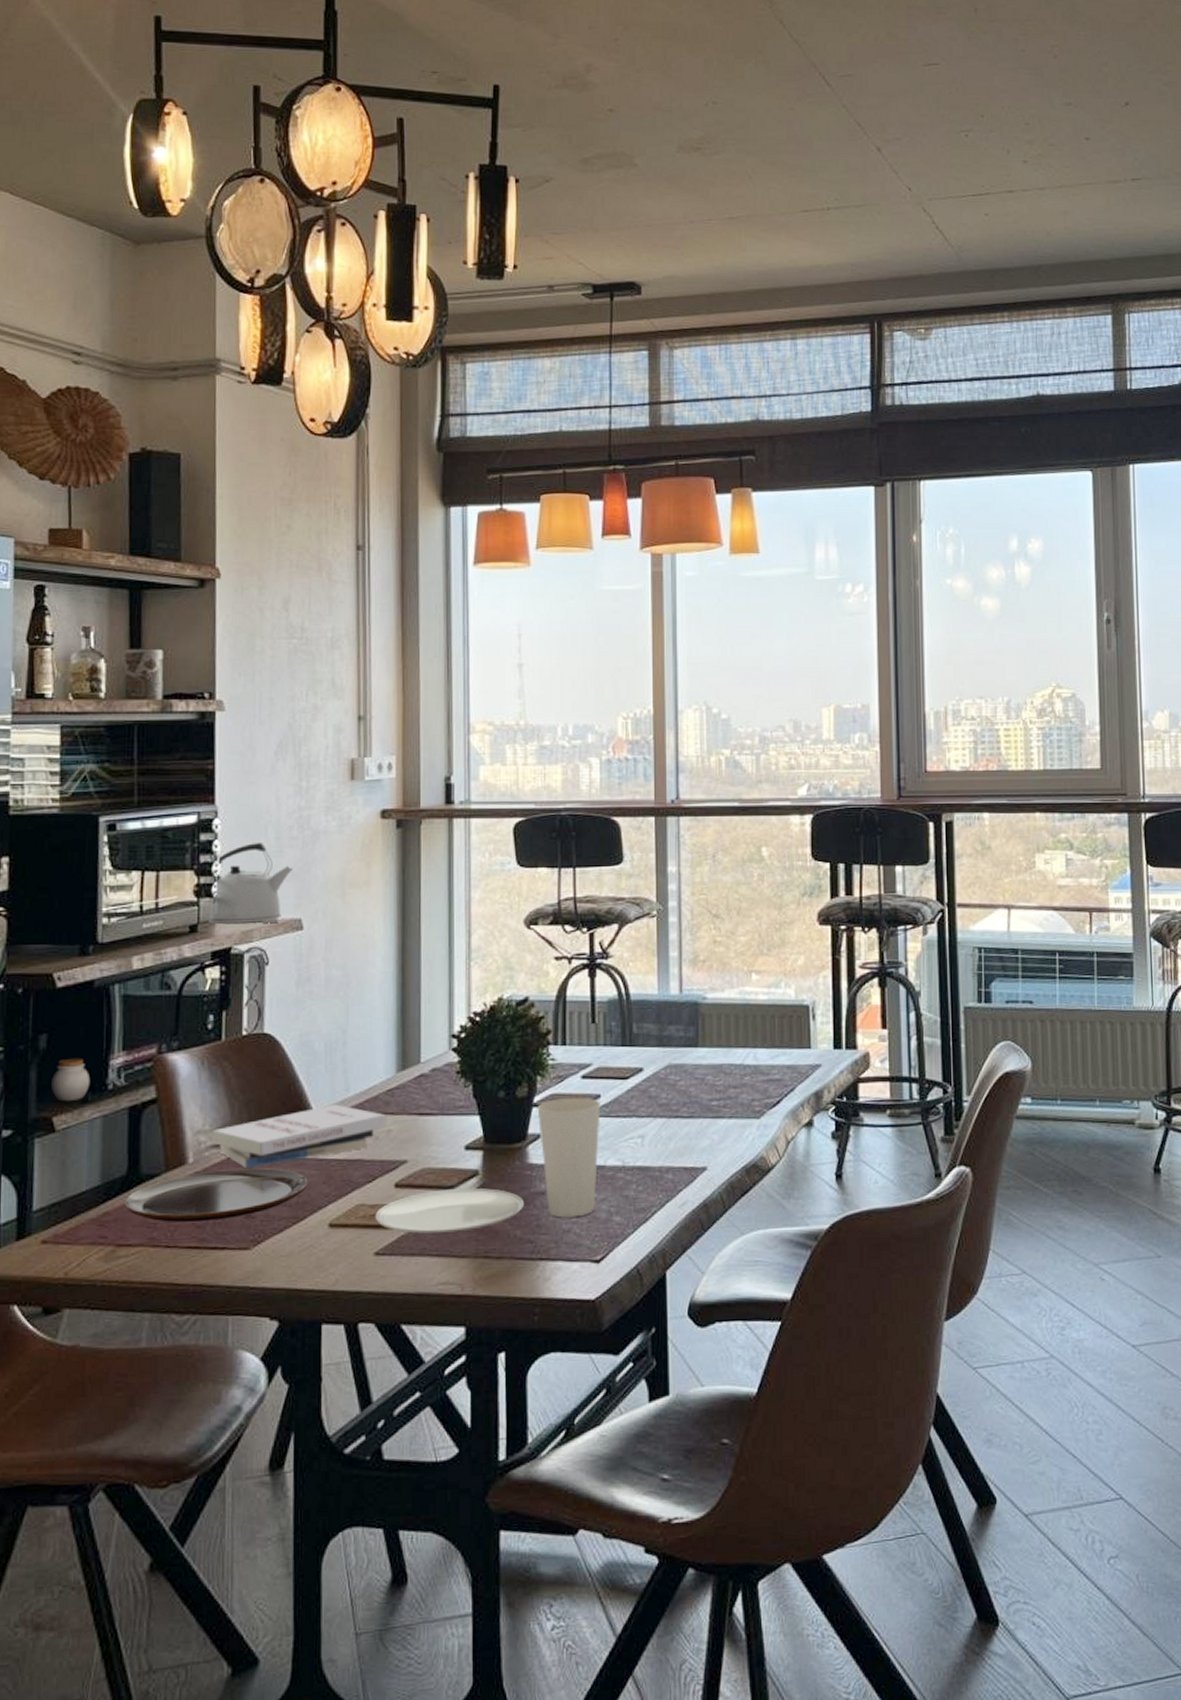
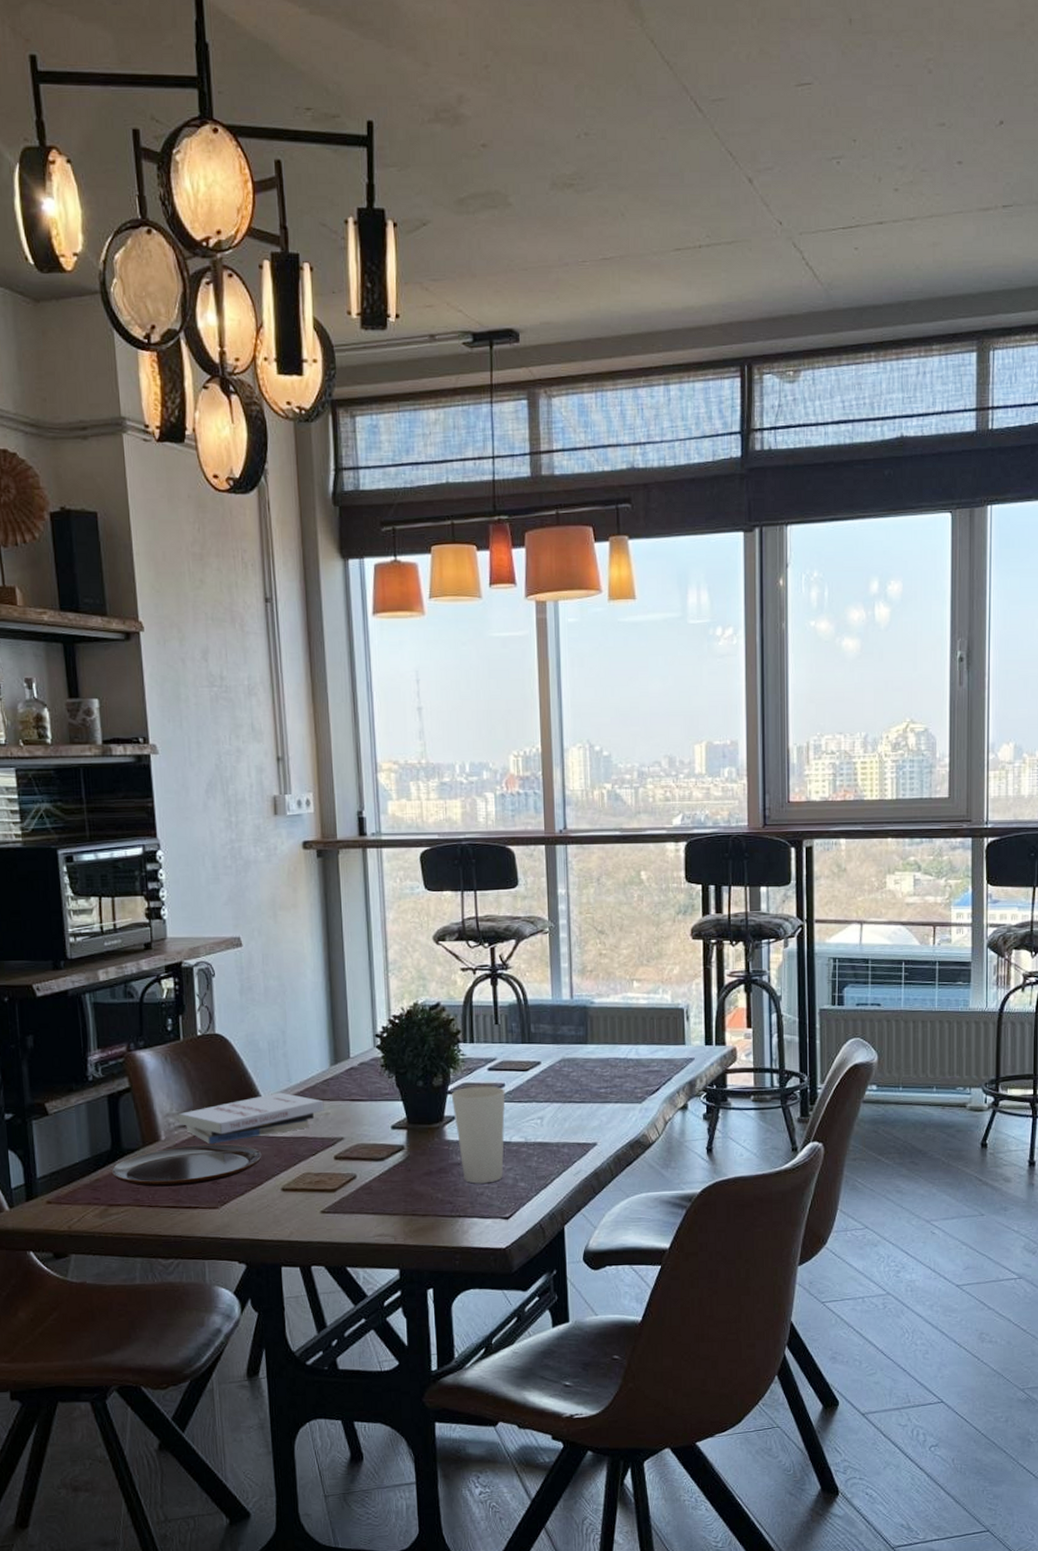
jar: present [50,1058,91,1102] -> none [40,1055,74,1091]
kettle: present [206,843,293,927] -> none [158,871,229,944]
plate: present [375,1188,525,1235] -> none [319,1159,444,1197]

